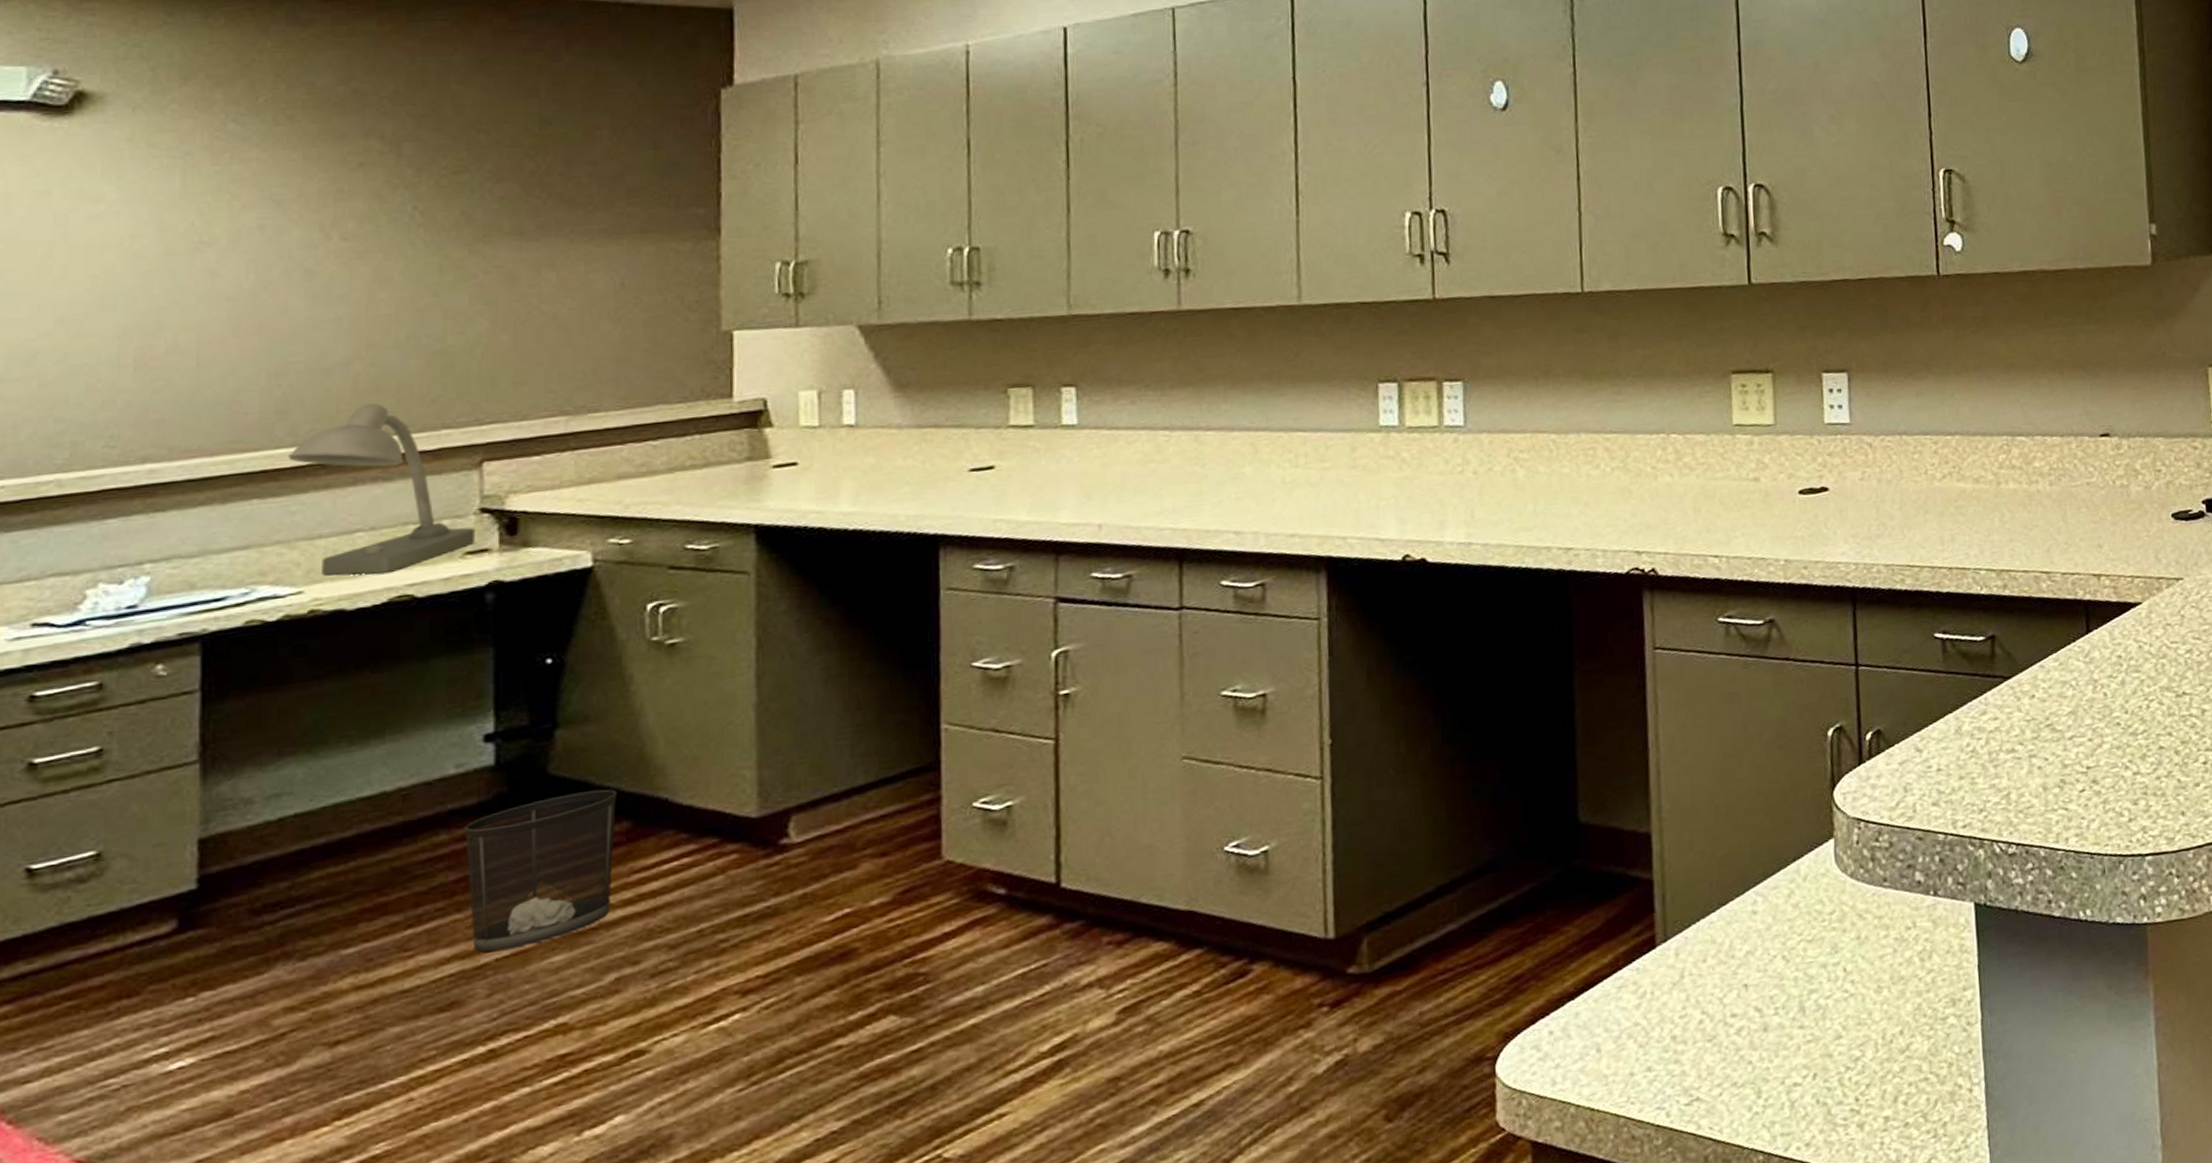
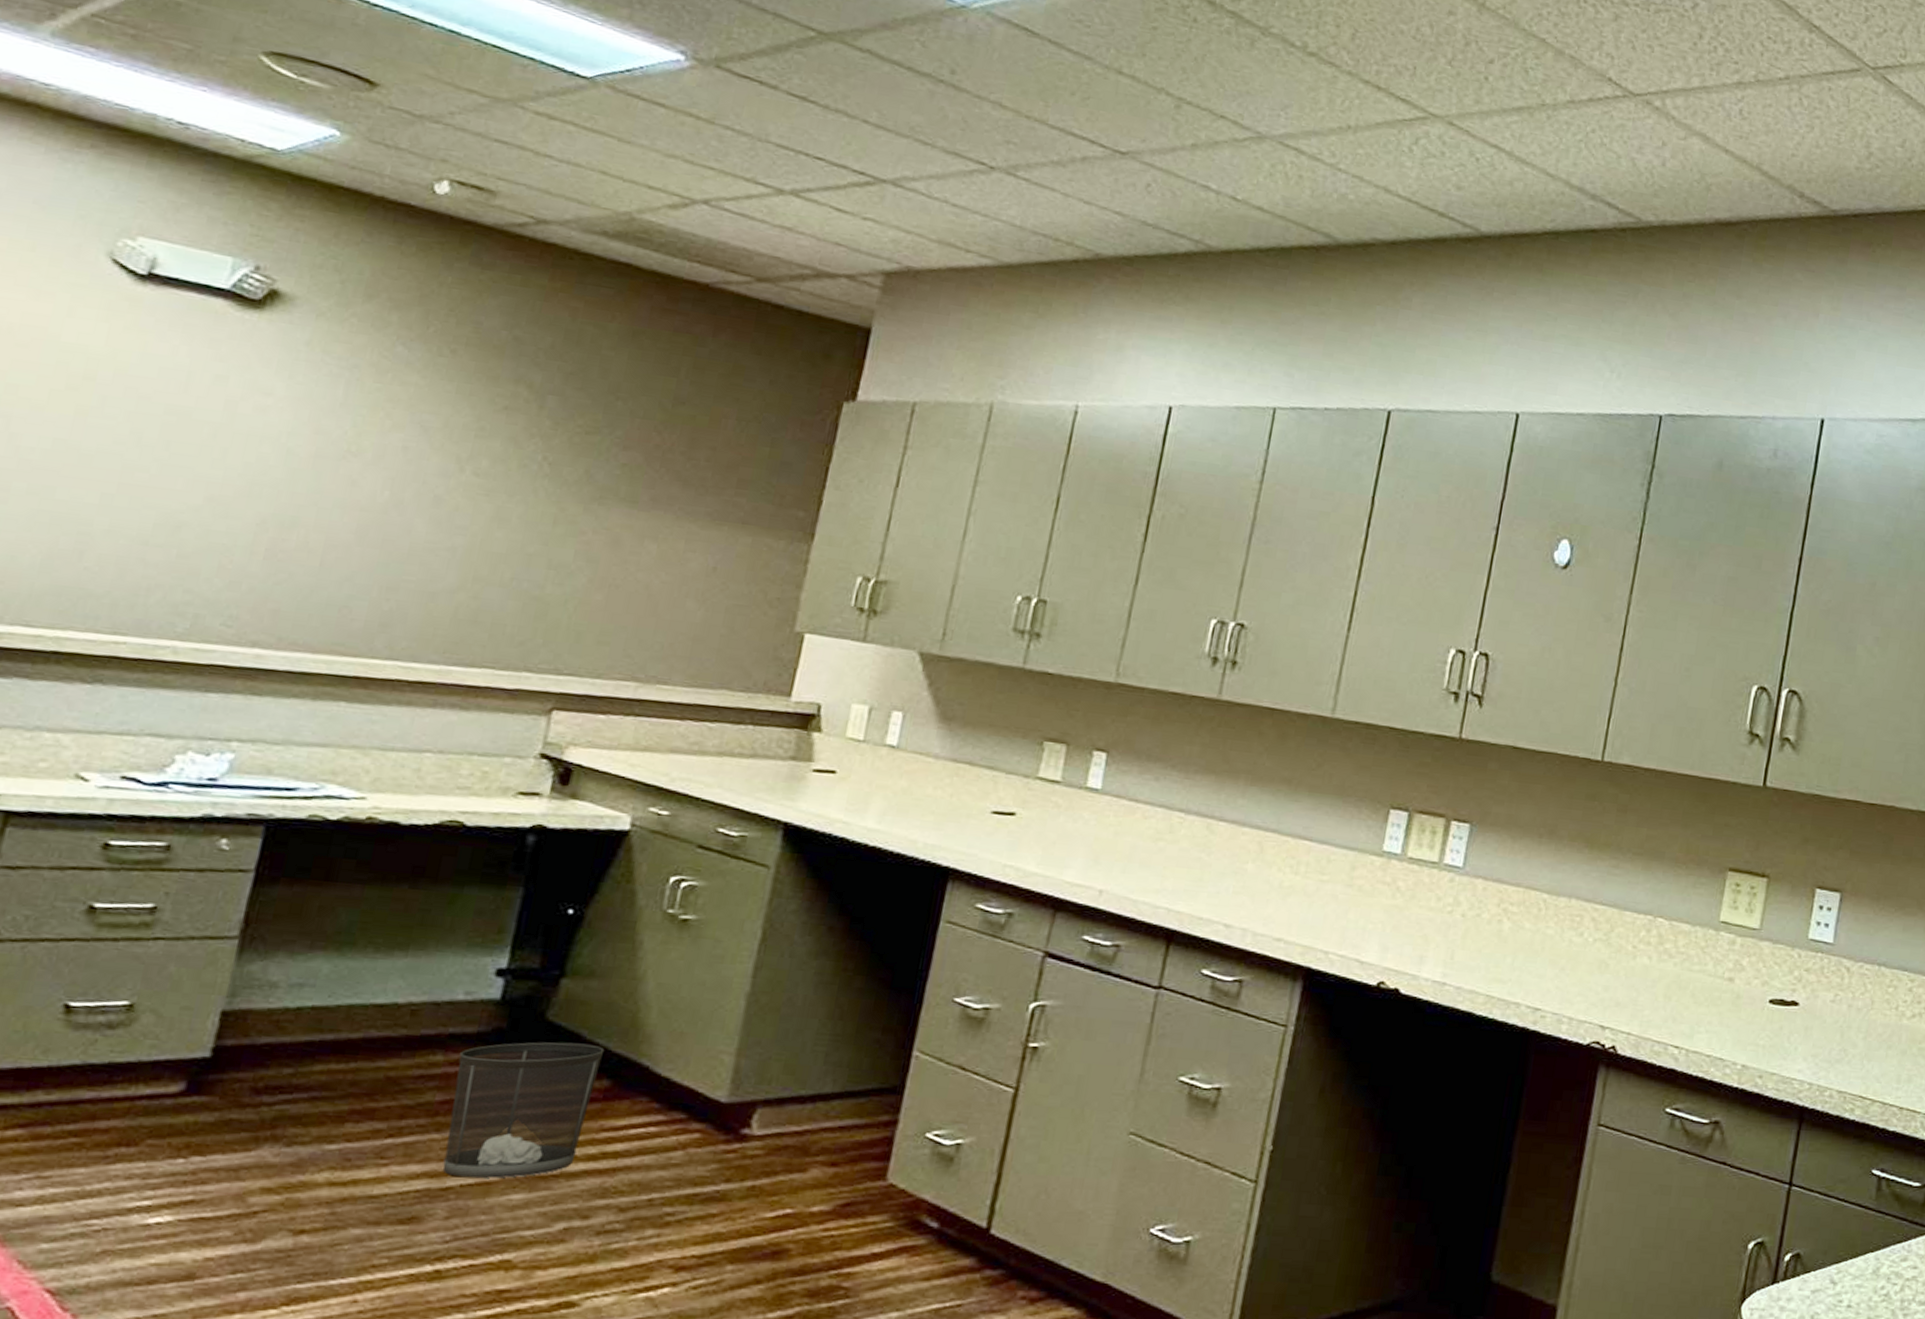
desk lamp: present [288,403,475,576] -> none [381,633,532,797]

